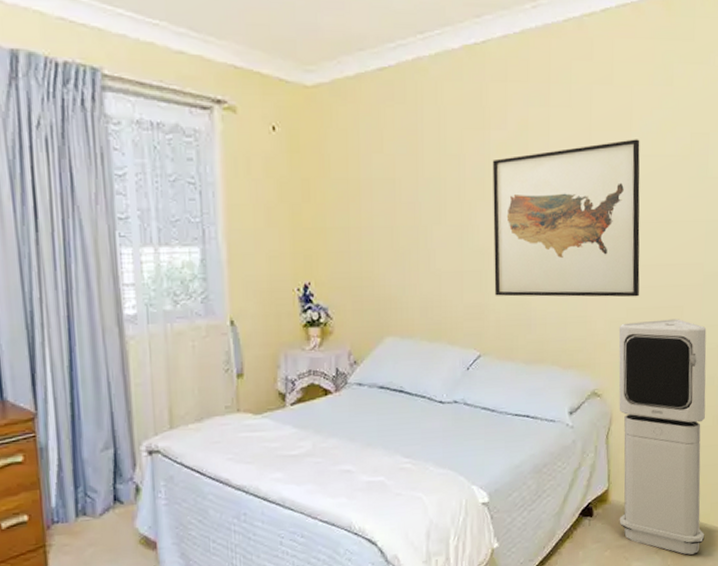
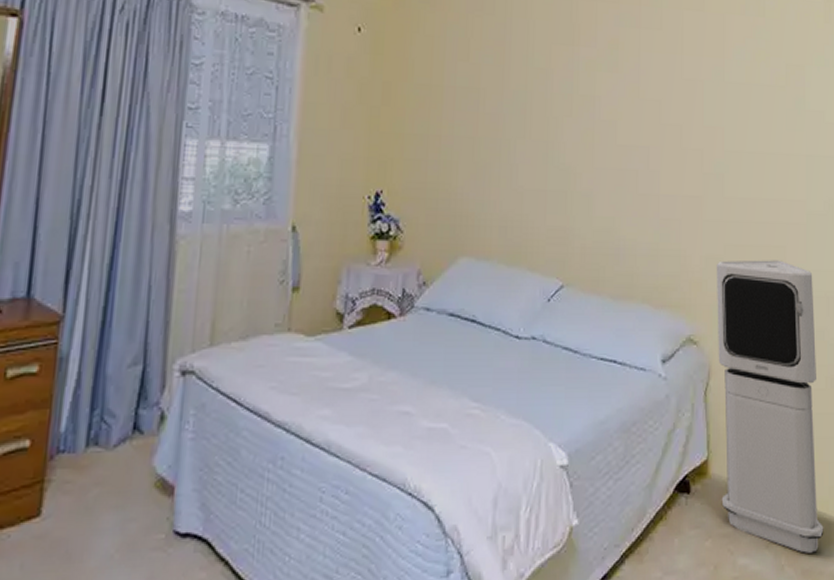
wall art: present [493,139,640,297] -> none [580,66,737,233]

